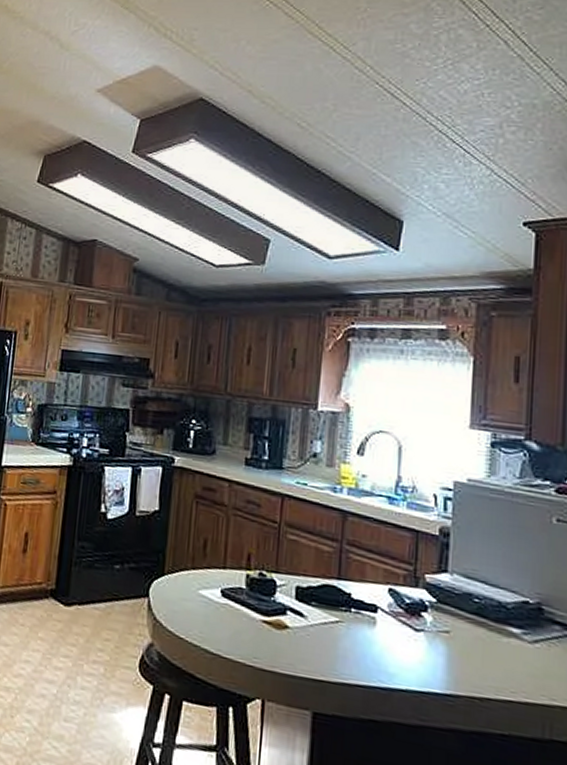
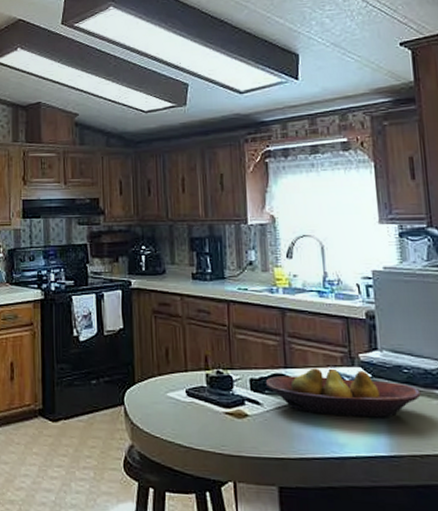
fruit bowl: none [313,583,490,651] -> present [265,368,421,418]

